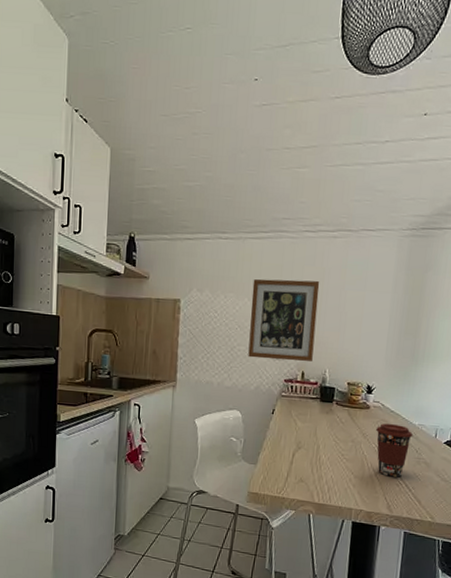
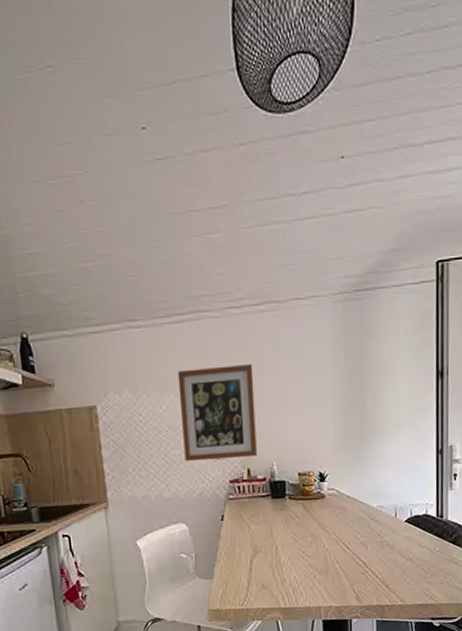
coffee cup: present [376,423,414,478] -> none [335,510,373,566]

